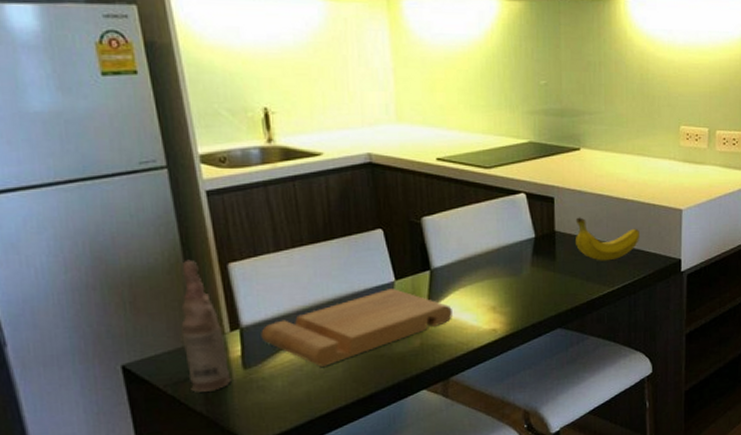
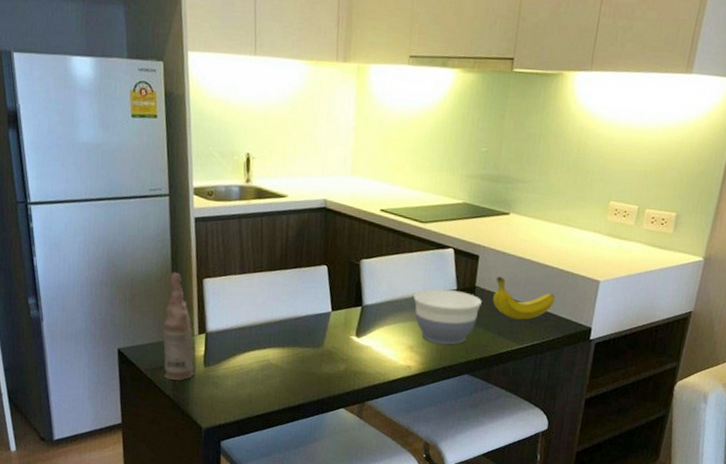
cutting board: present [261,289,452,367] -> none [220,317,376,375]
bowl: none [489,239,564,300] -> present [414,289,482,345]

